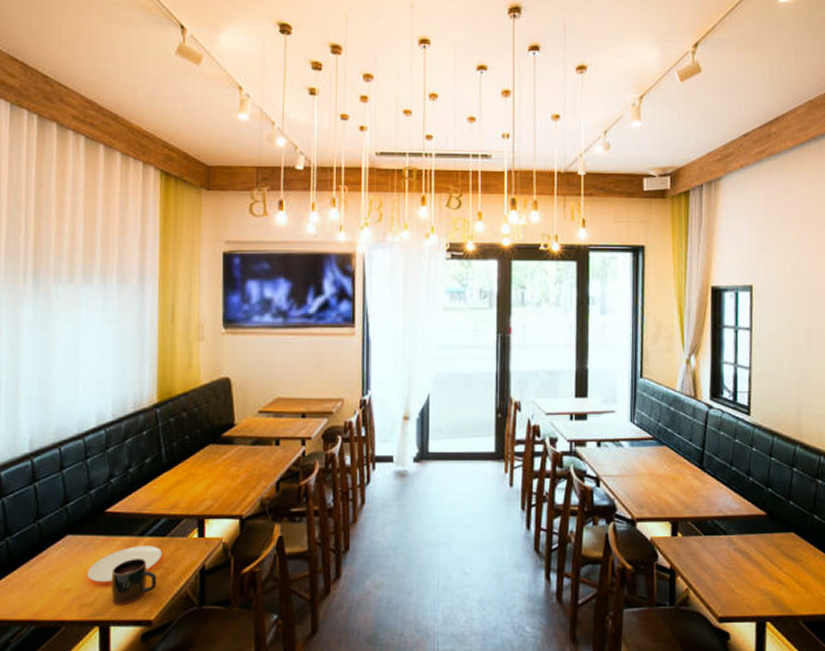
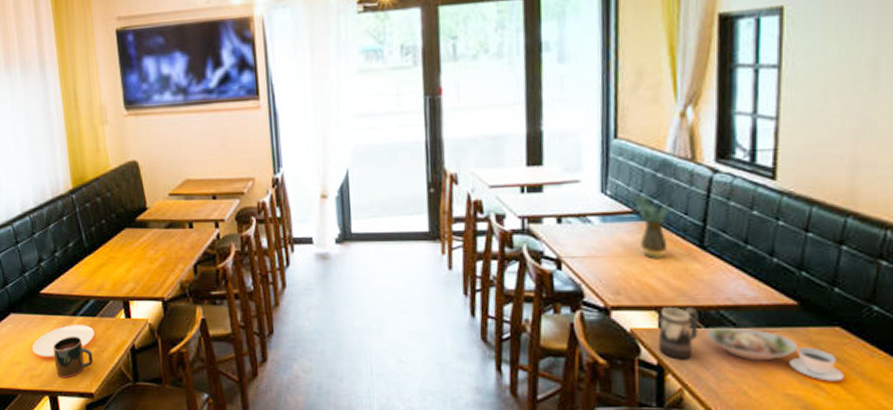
vase: none [654,423,680,478] -> present [634,194,671,260]
beer mug: none [670,518,700,564] -> present [657,308,699,360]
salad: none [705,534,768,562] -> present [706,327,799,361]
teacup: none [762,549,798,577] -> present [789,347,844,382]

